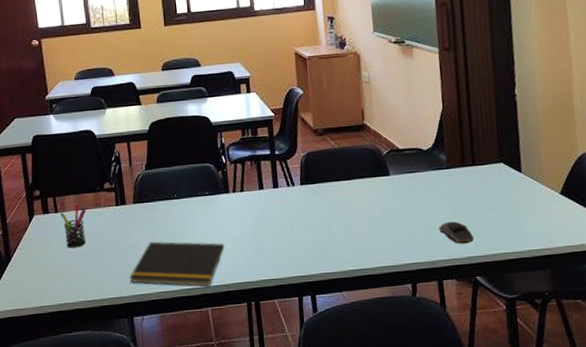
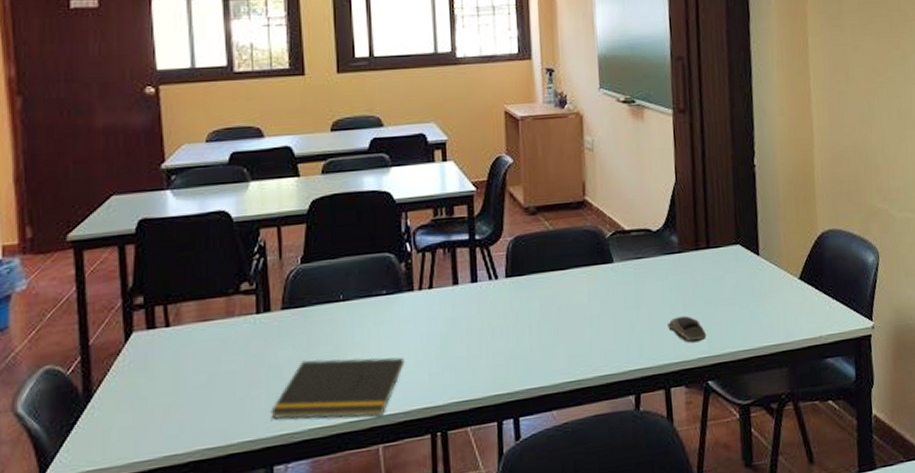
pen holder: present [60,203,87,248] -> none [173,312,213,377]

